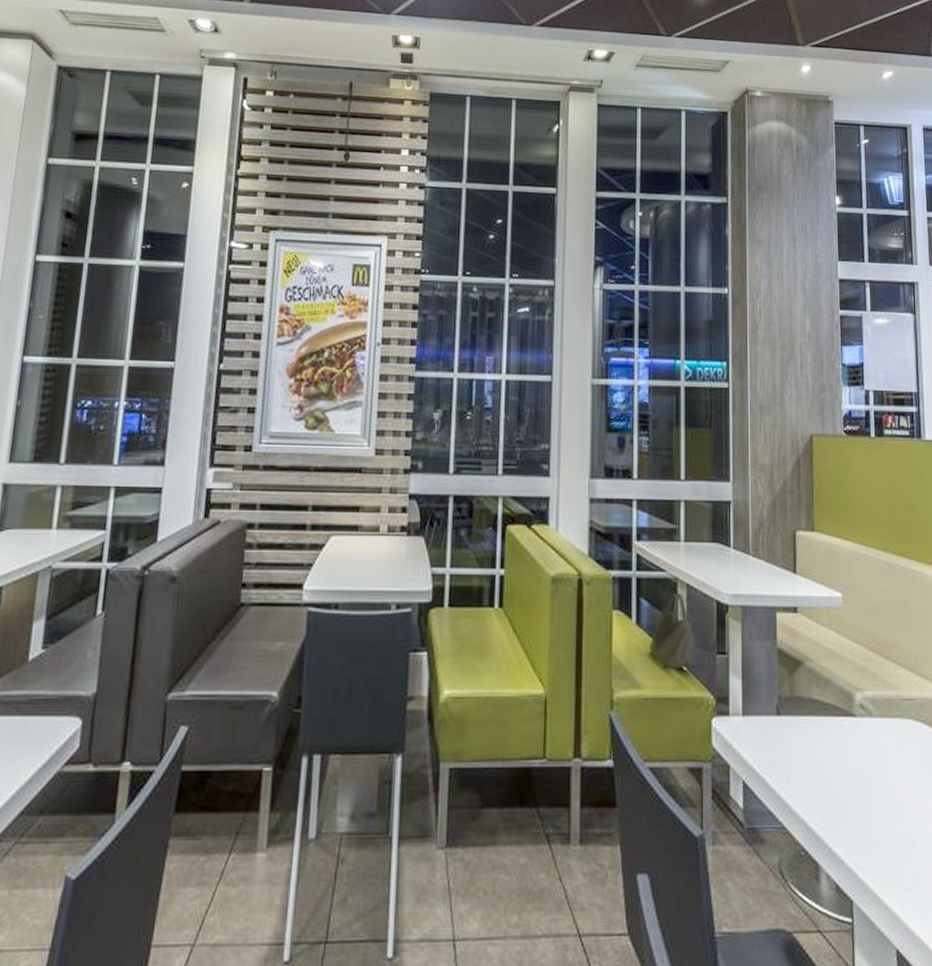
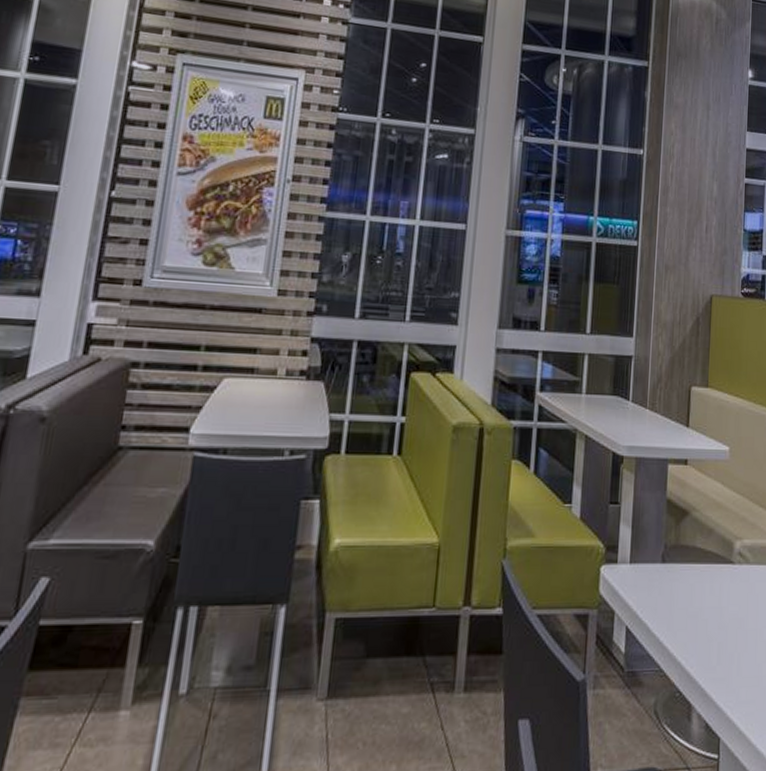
handbag: present [650,592,697,669] -> none [546,443,590,518]

